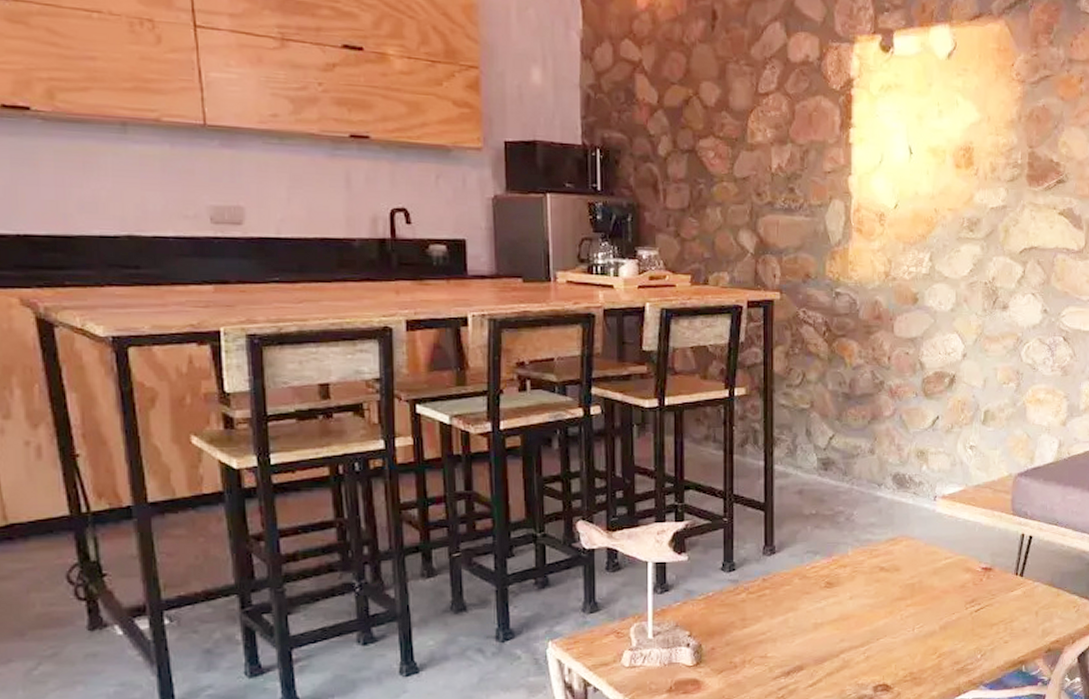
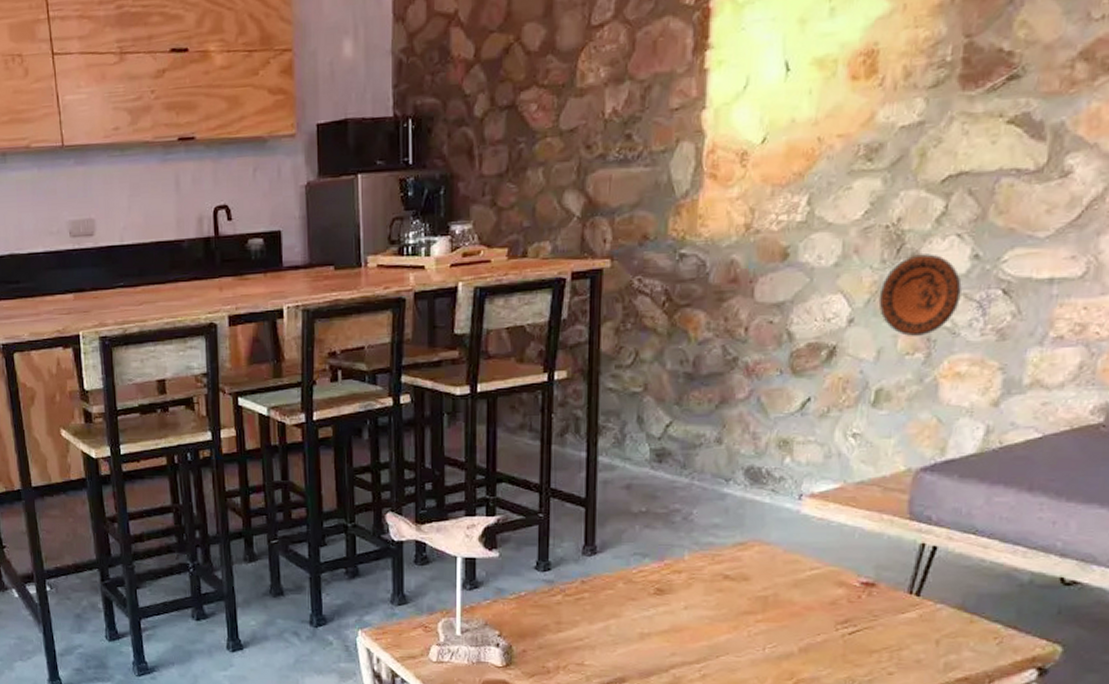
decorative plate: none [983,306,1037,369] -> present [878,254,962,336]

